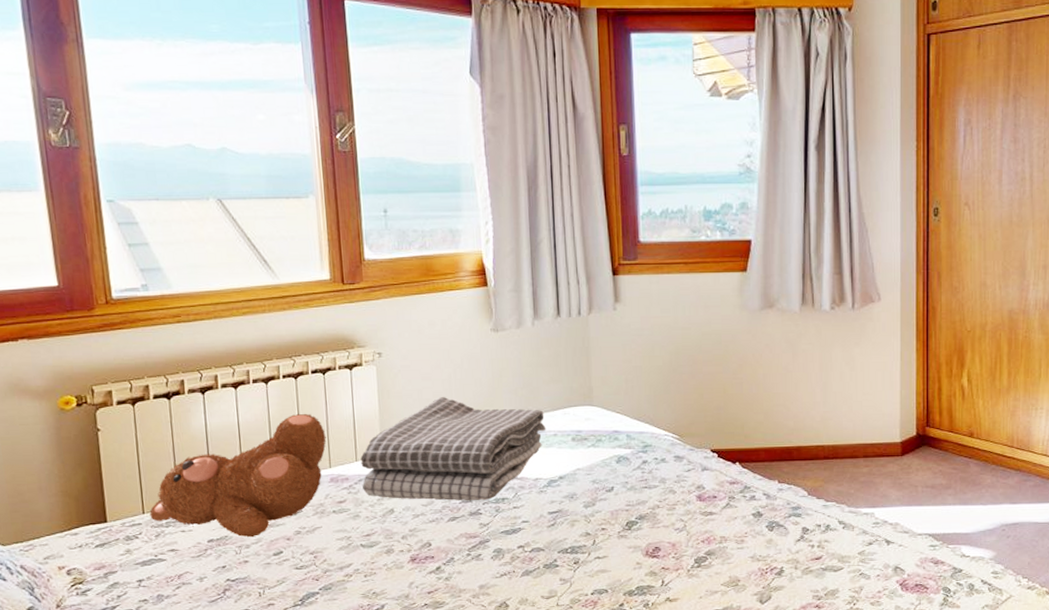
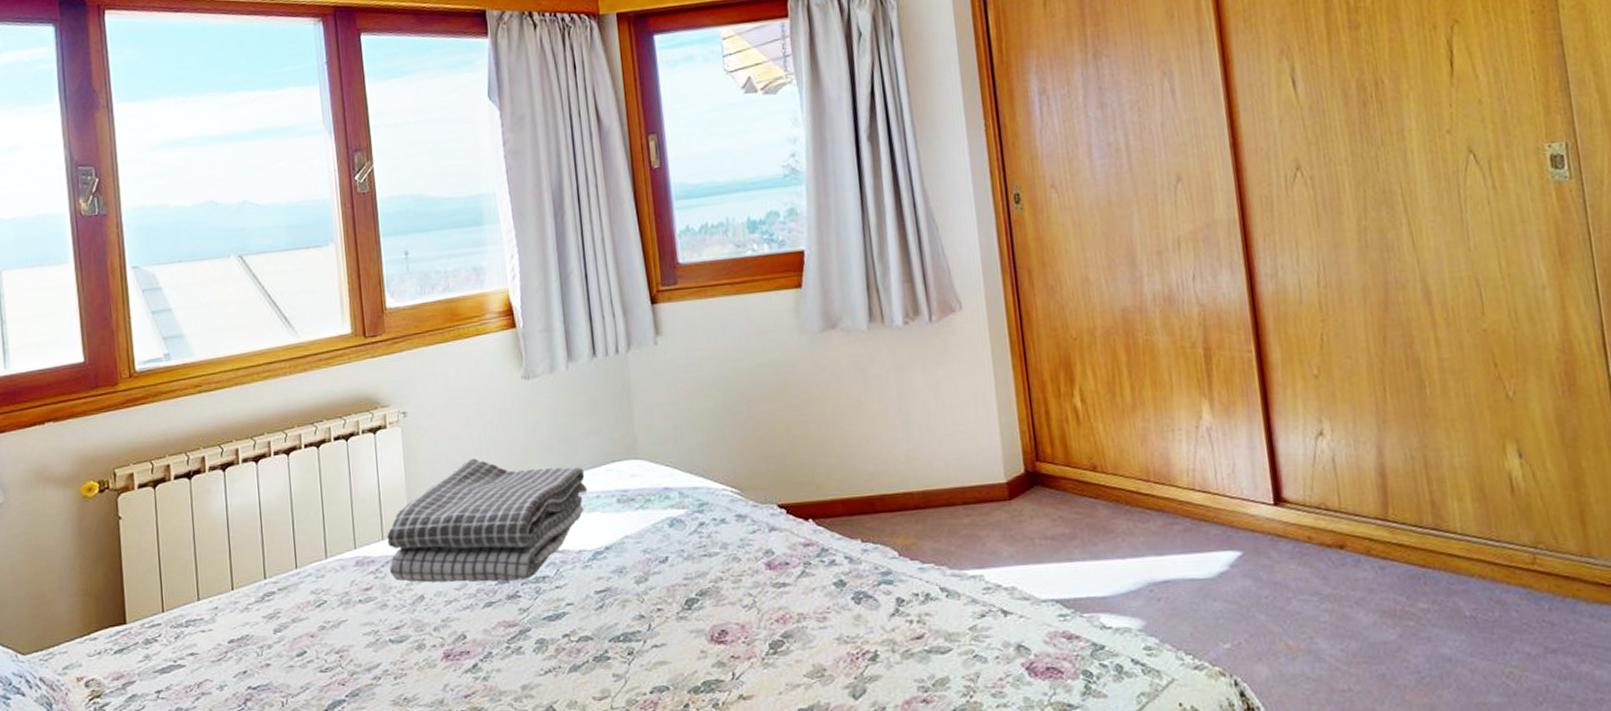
teddy bear: present [149,413,327,538] -> none [169,486,351,636]

